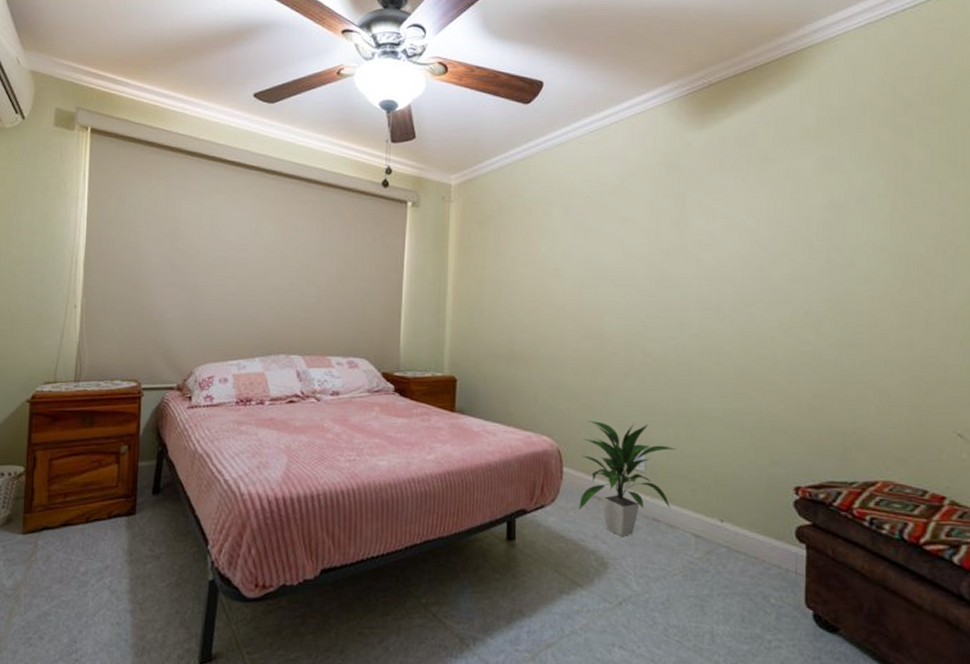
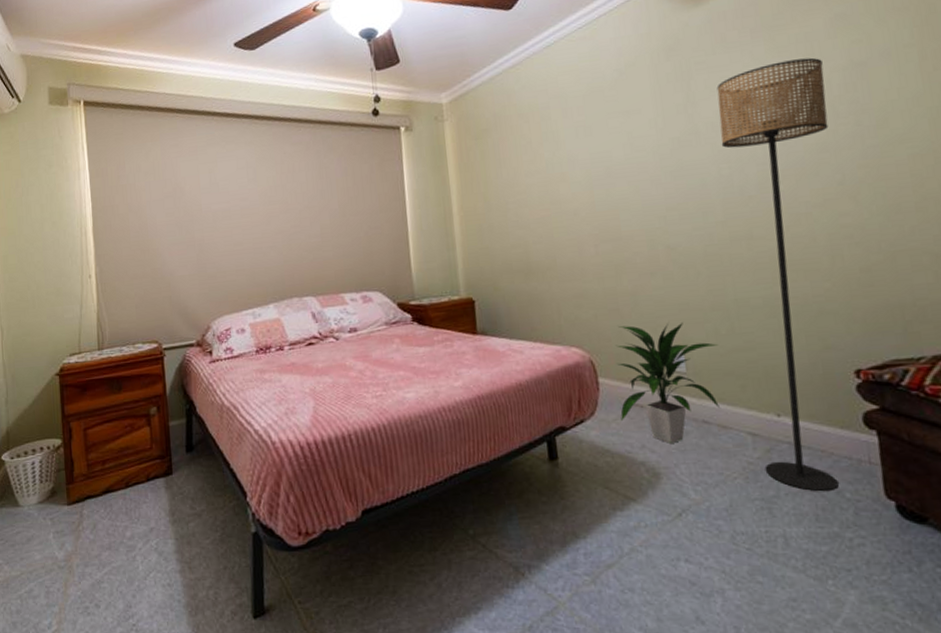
floor lamp: none [703,193,806,596] -> present [716,57,839,492]

